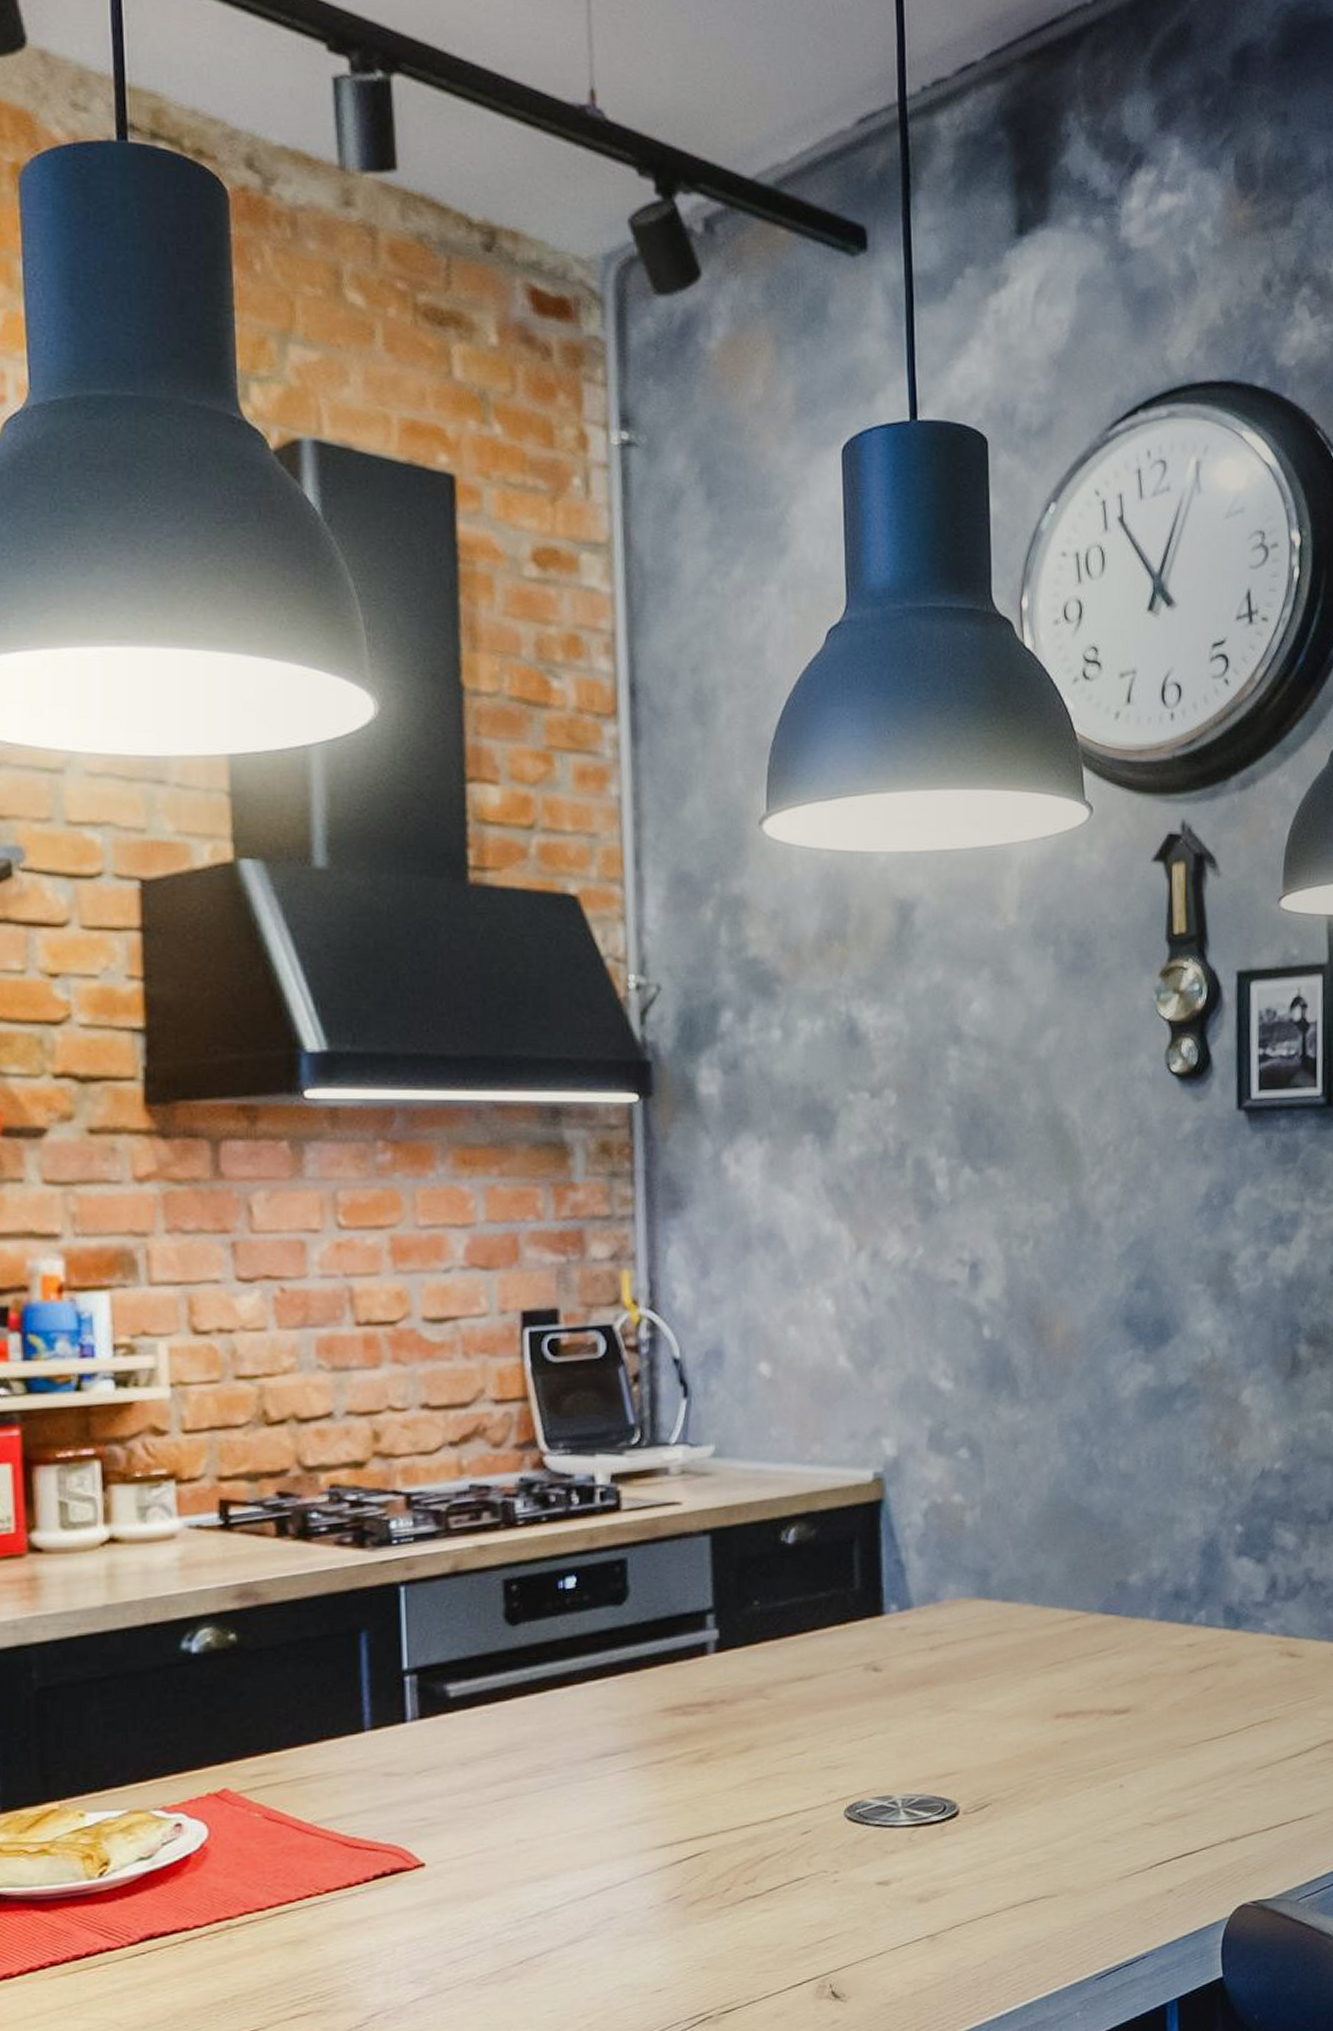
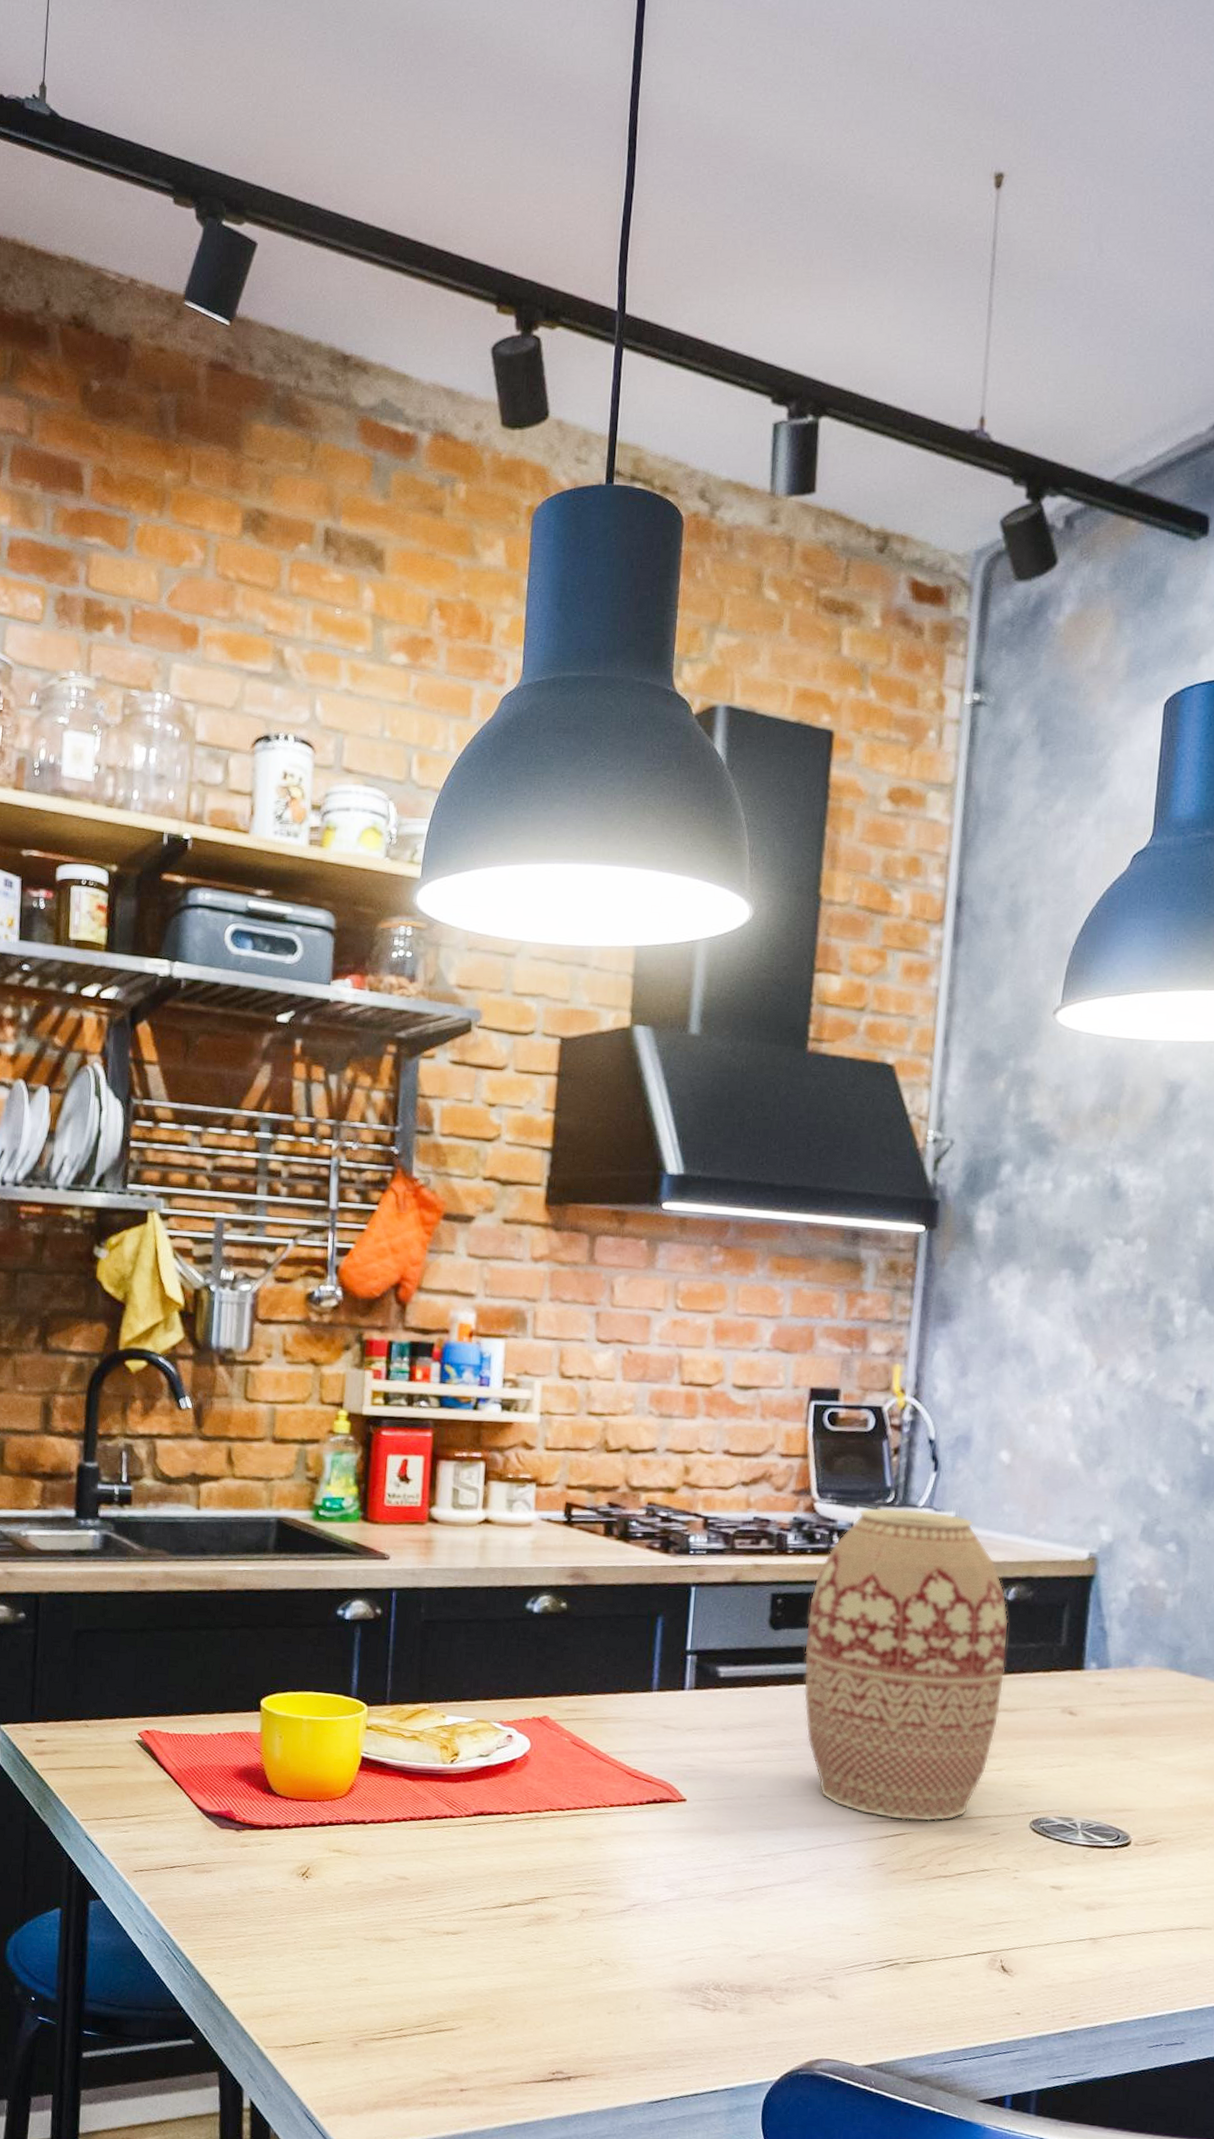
vase: none [551,1447,796,1839] -> present [803,1507,1009,1822]

